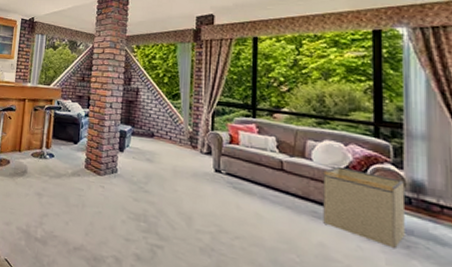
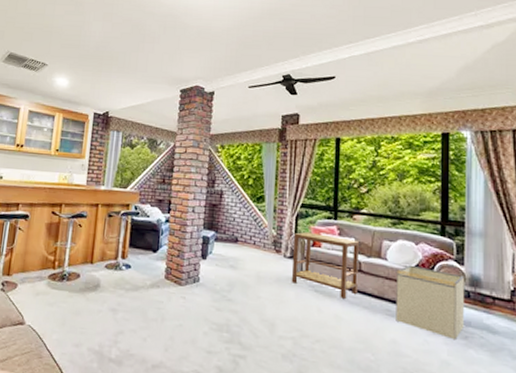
side table: none [209,129,280,197] -> present [292,232,359,298]

